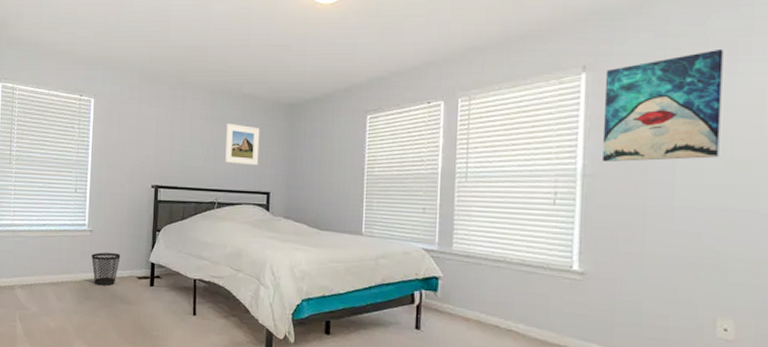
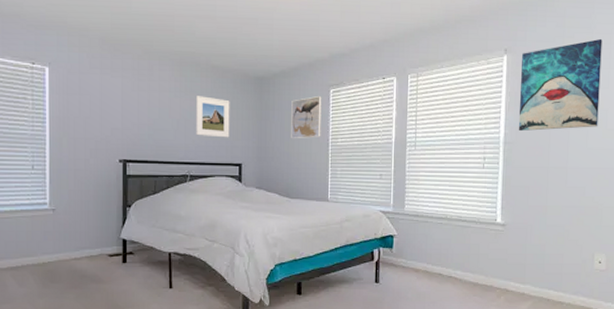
wastebasket: present [91,252,121,286] -> none [56,231,89,267]
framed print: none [322,123,358,168] -> present [291,96,322,139]

